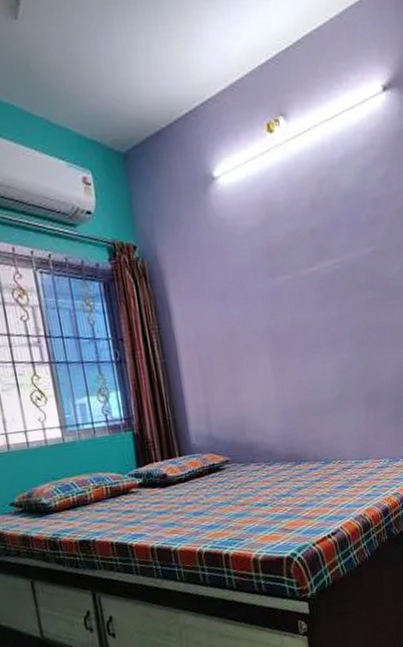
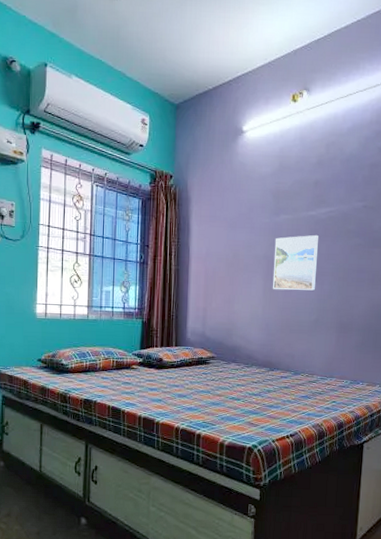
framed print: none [275,294,333,369] -> present [272,234,318,291]

